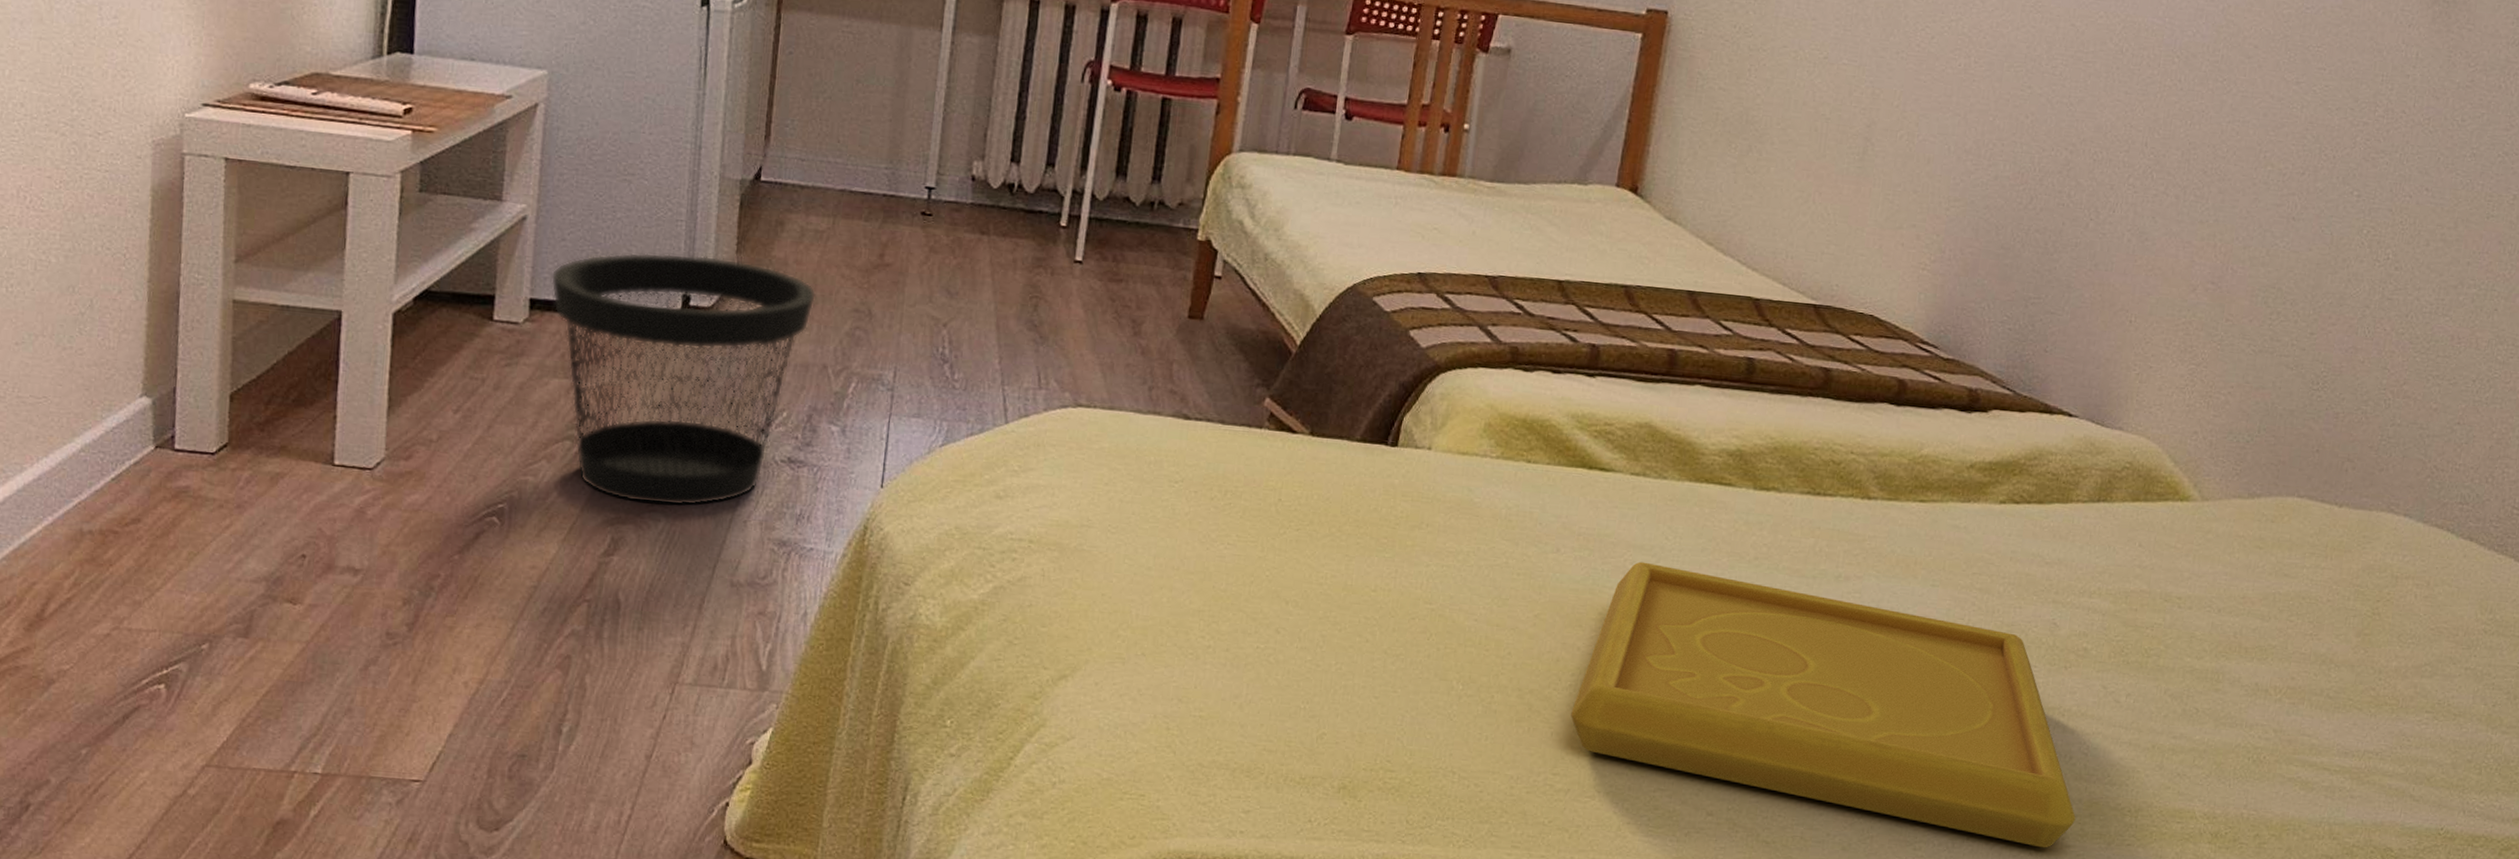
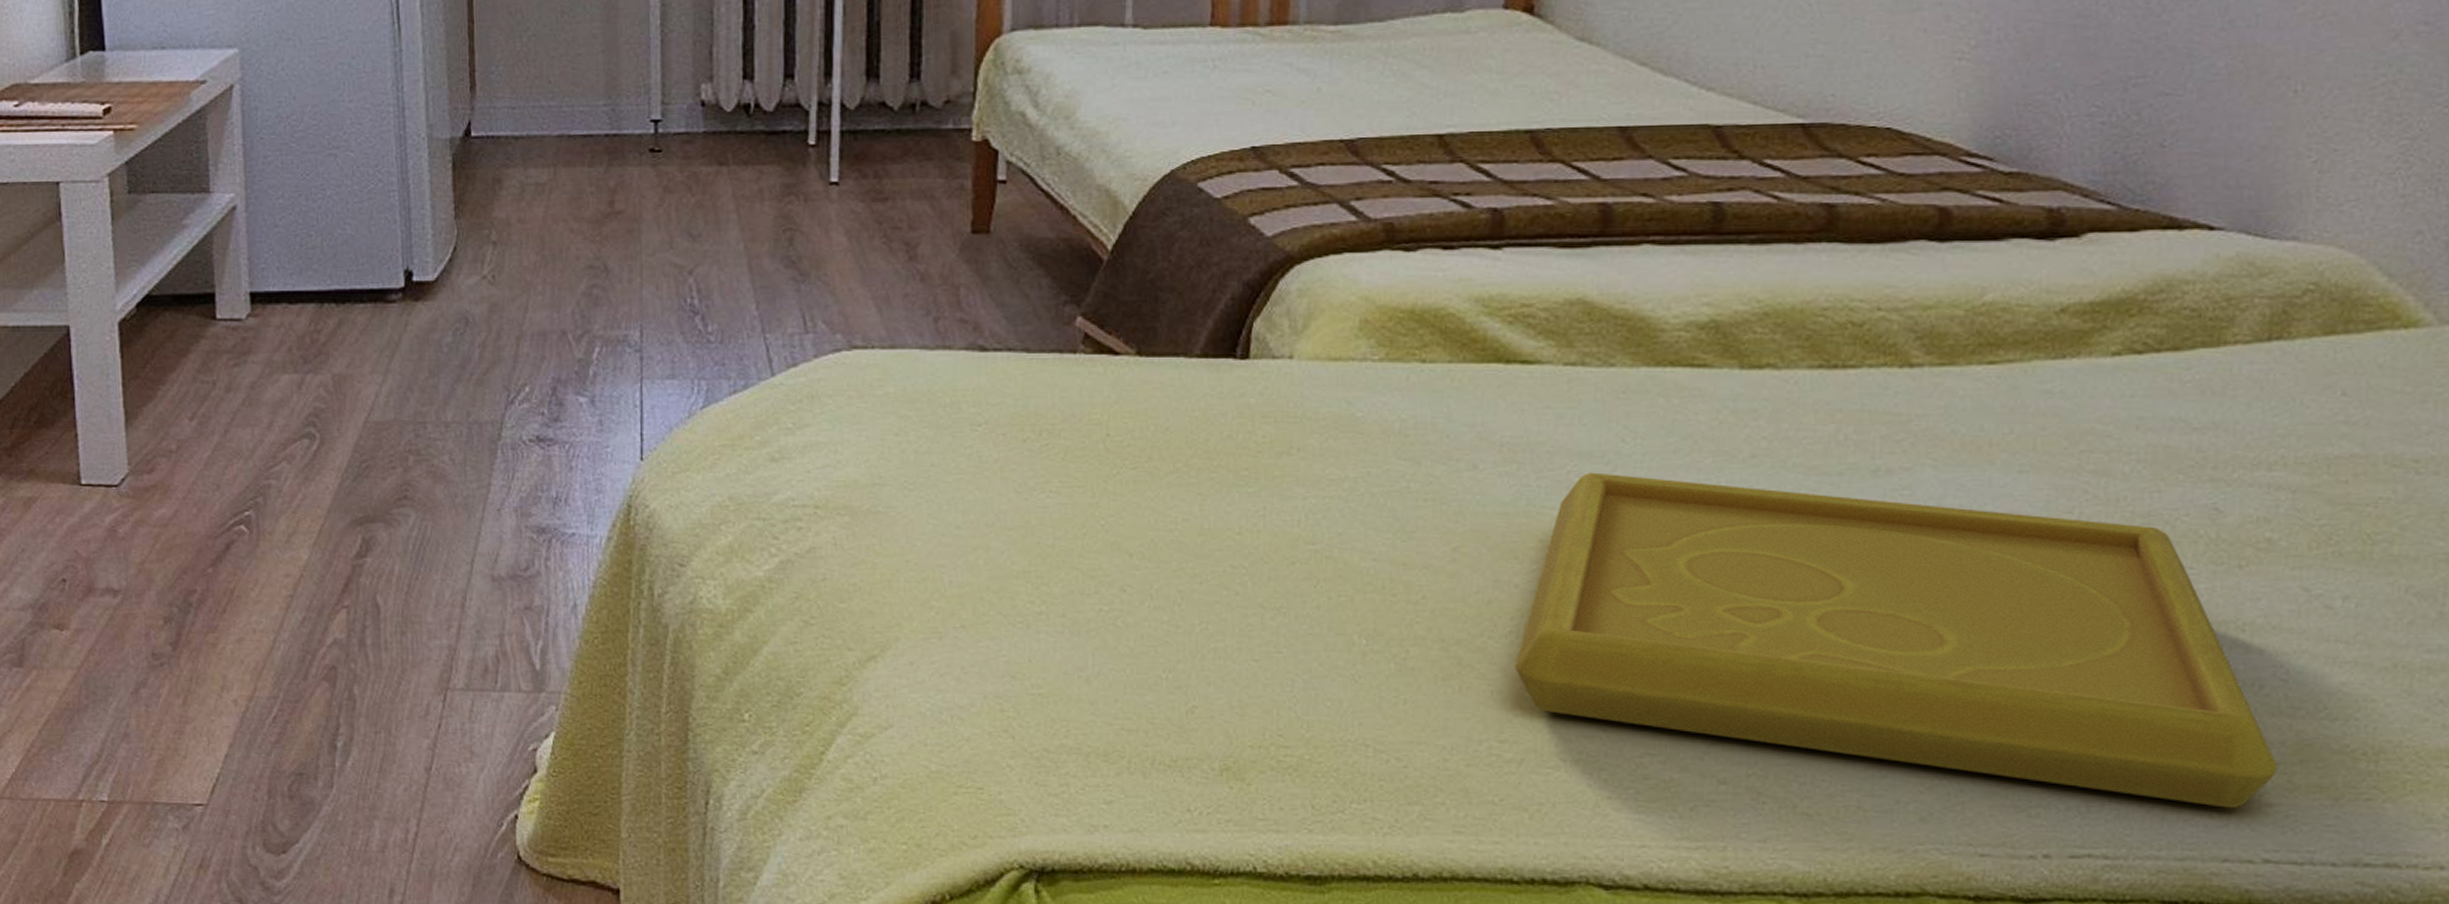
wastebasket: present [550,252,817,506] -> none [268,225,546,499]

